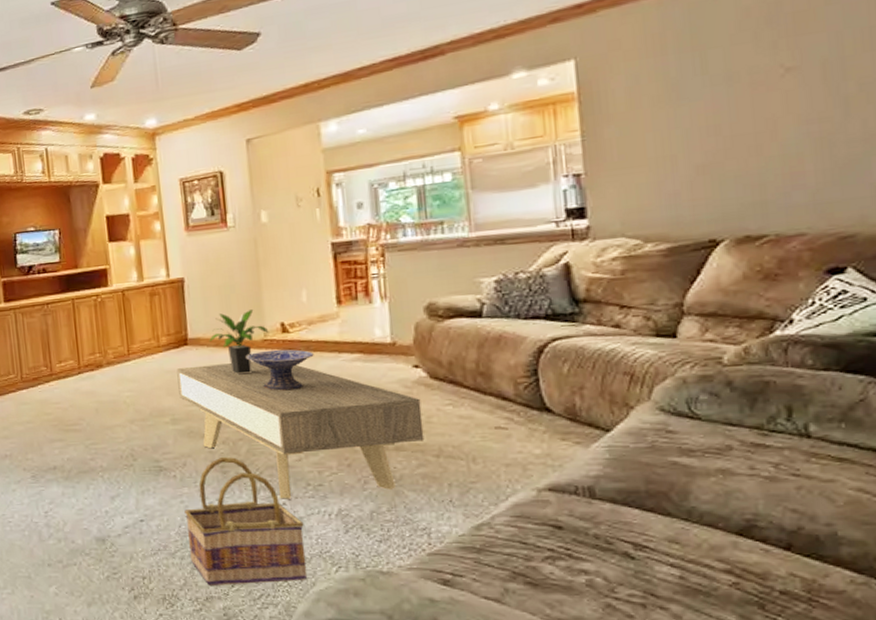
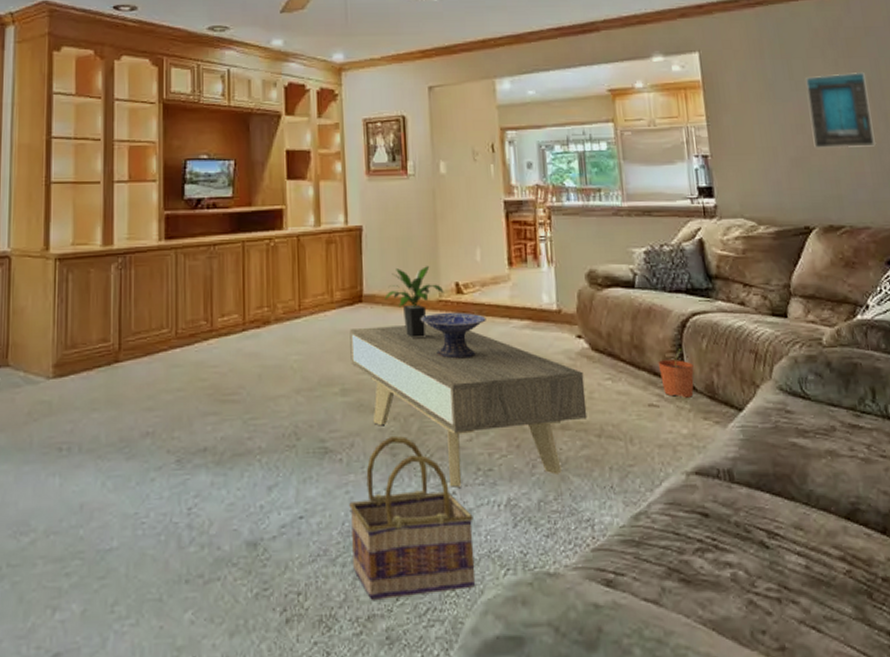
plant pot: none [508,374,552,420] -> present [658,349,694,398]
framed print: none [726,51,827,150] -> present [806,73,877,149]

